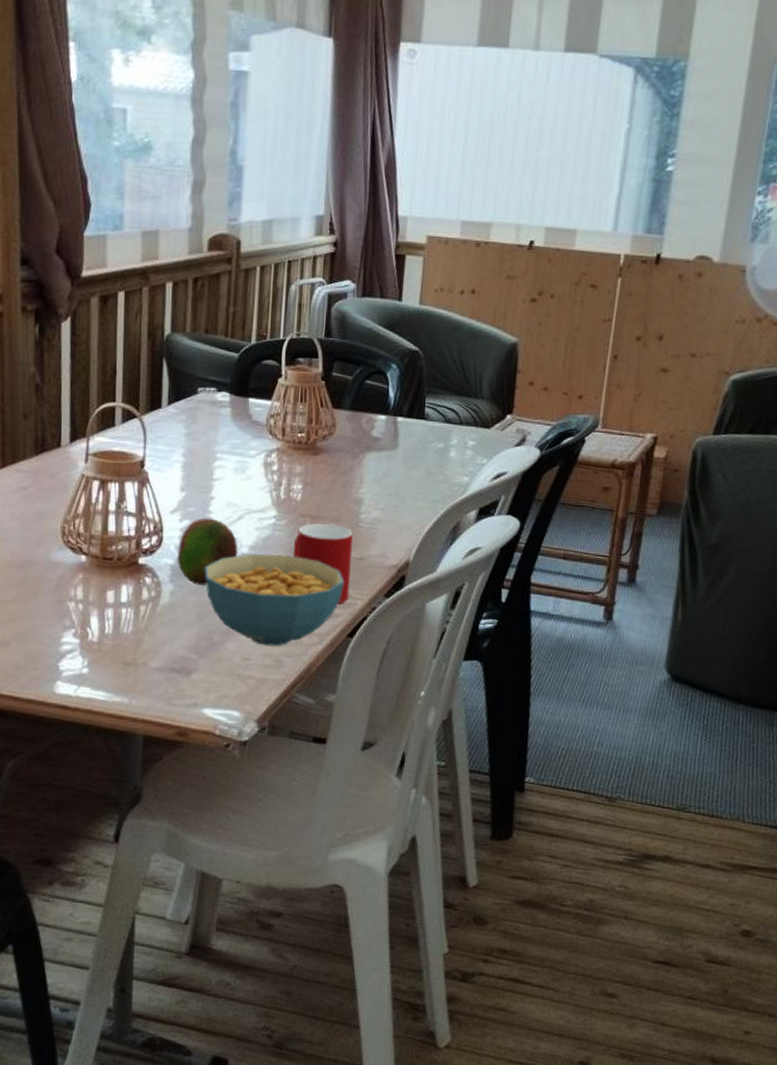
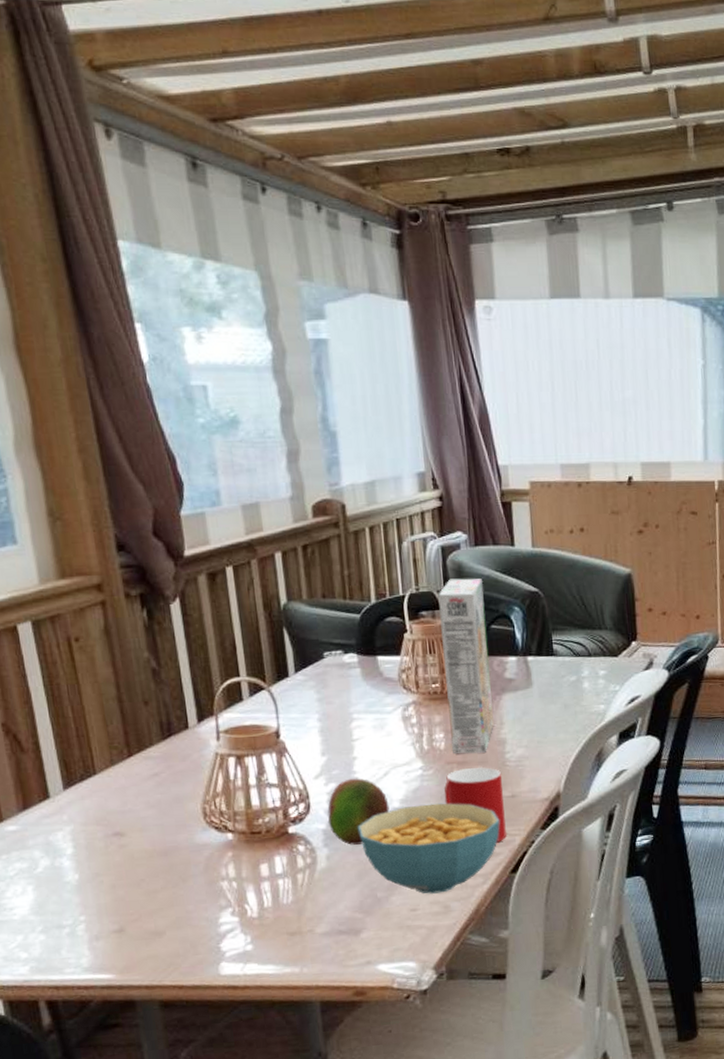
cereal box: none [308,328,364,510] -> present [438,578,494,754]

